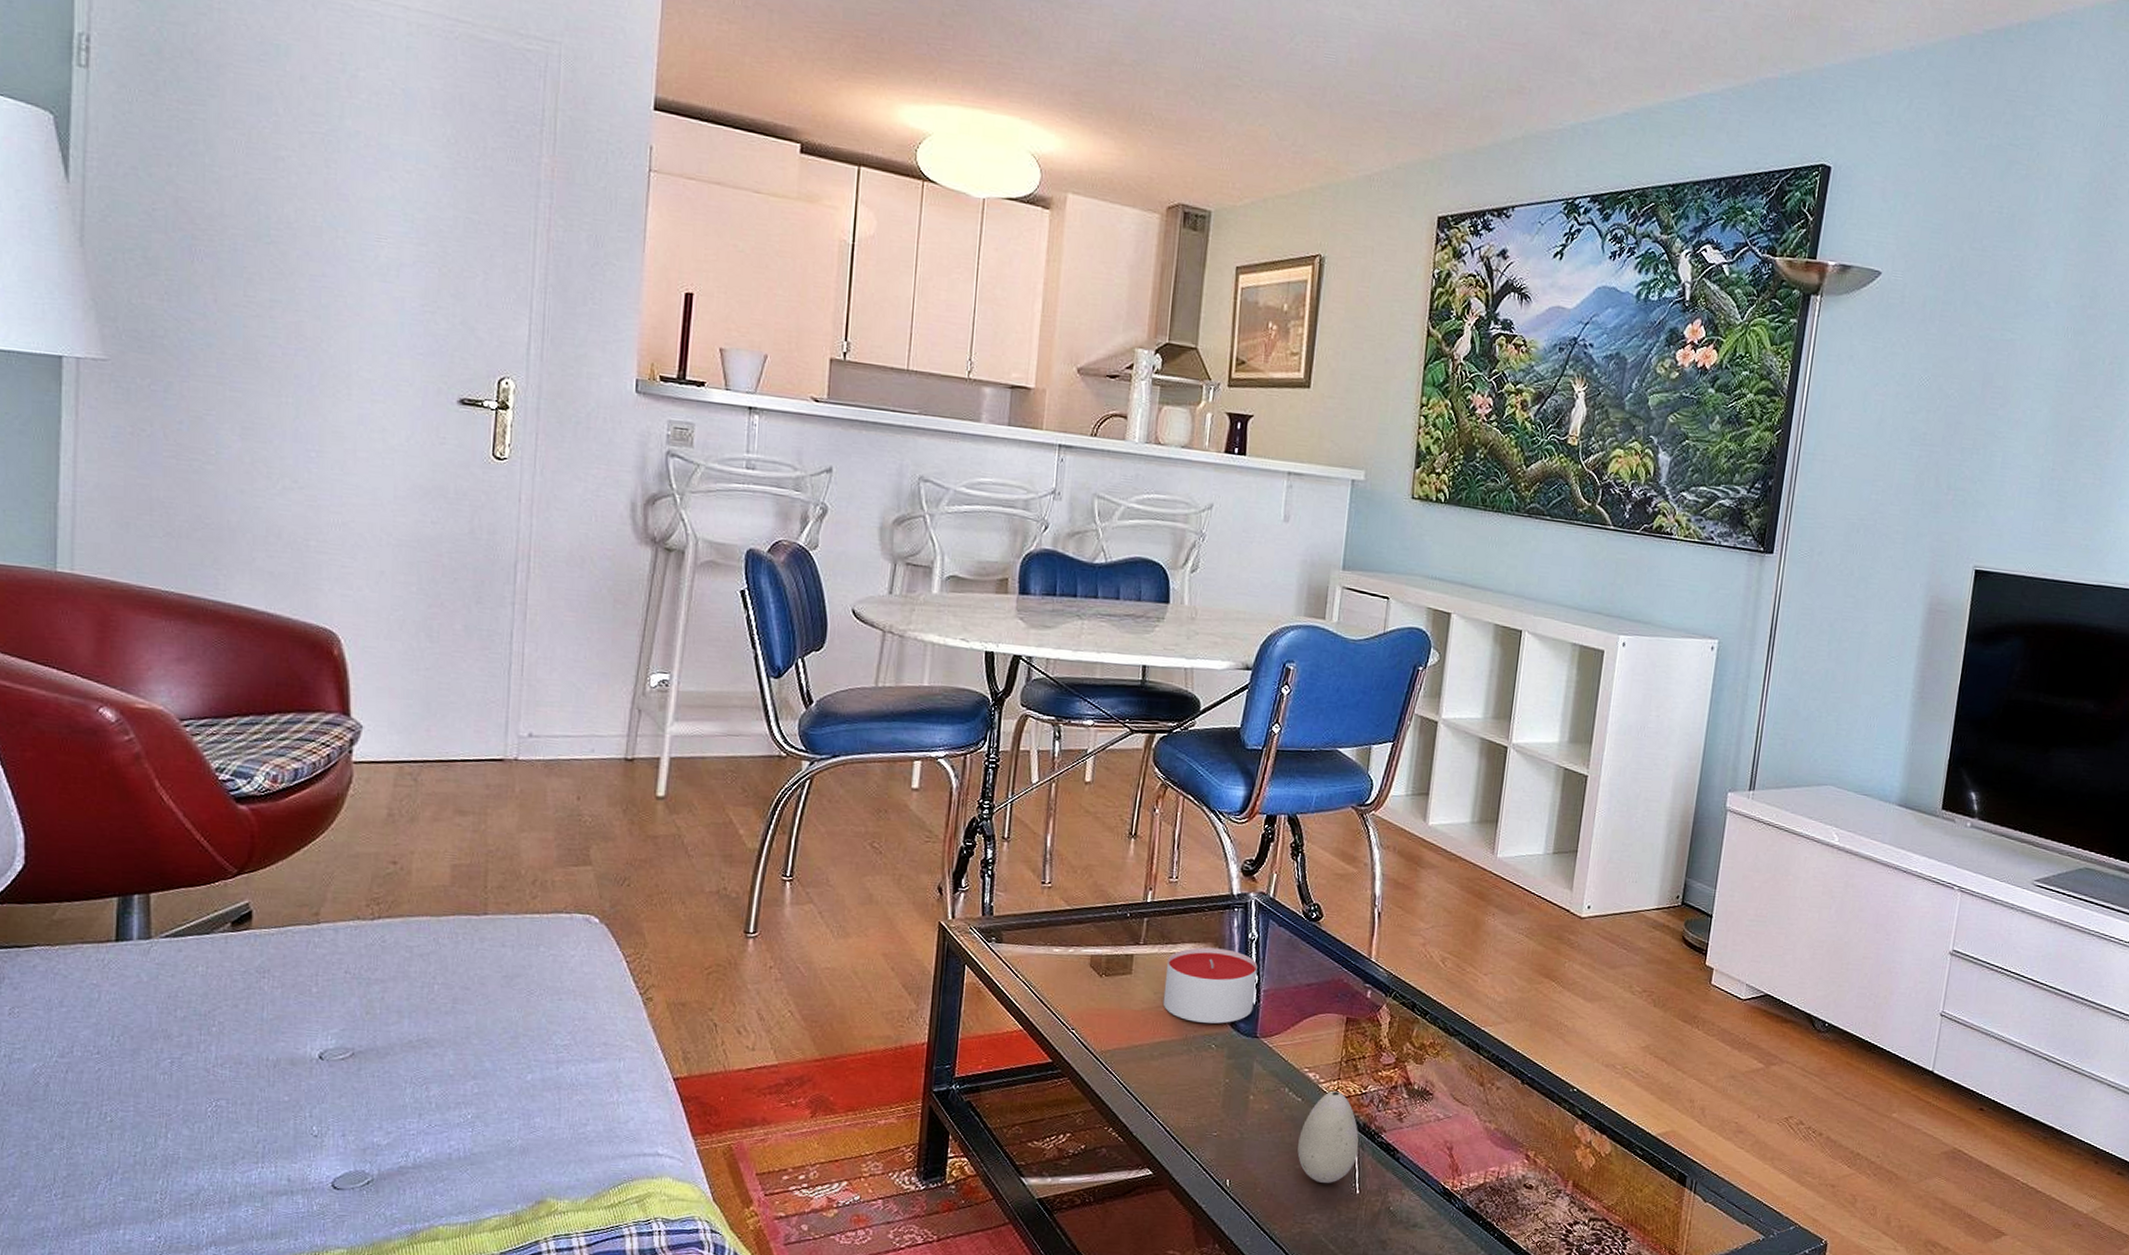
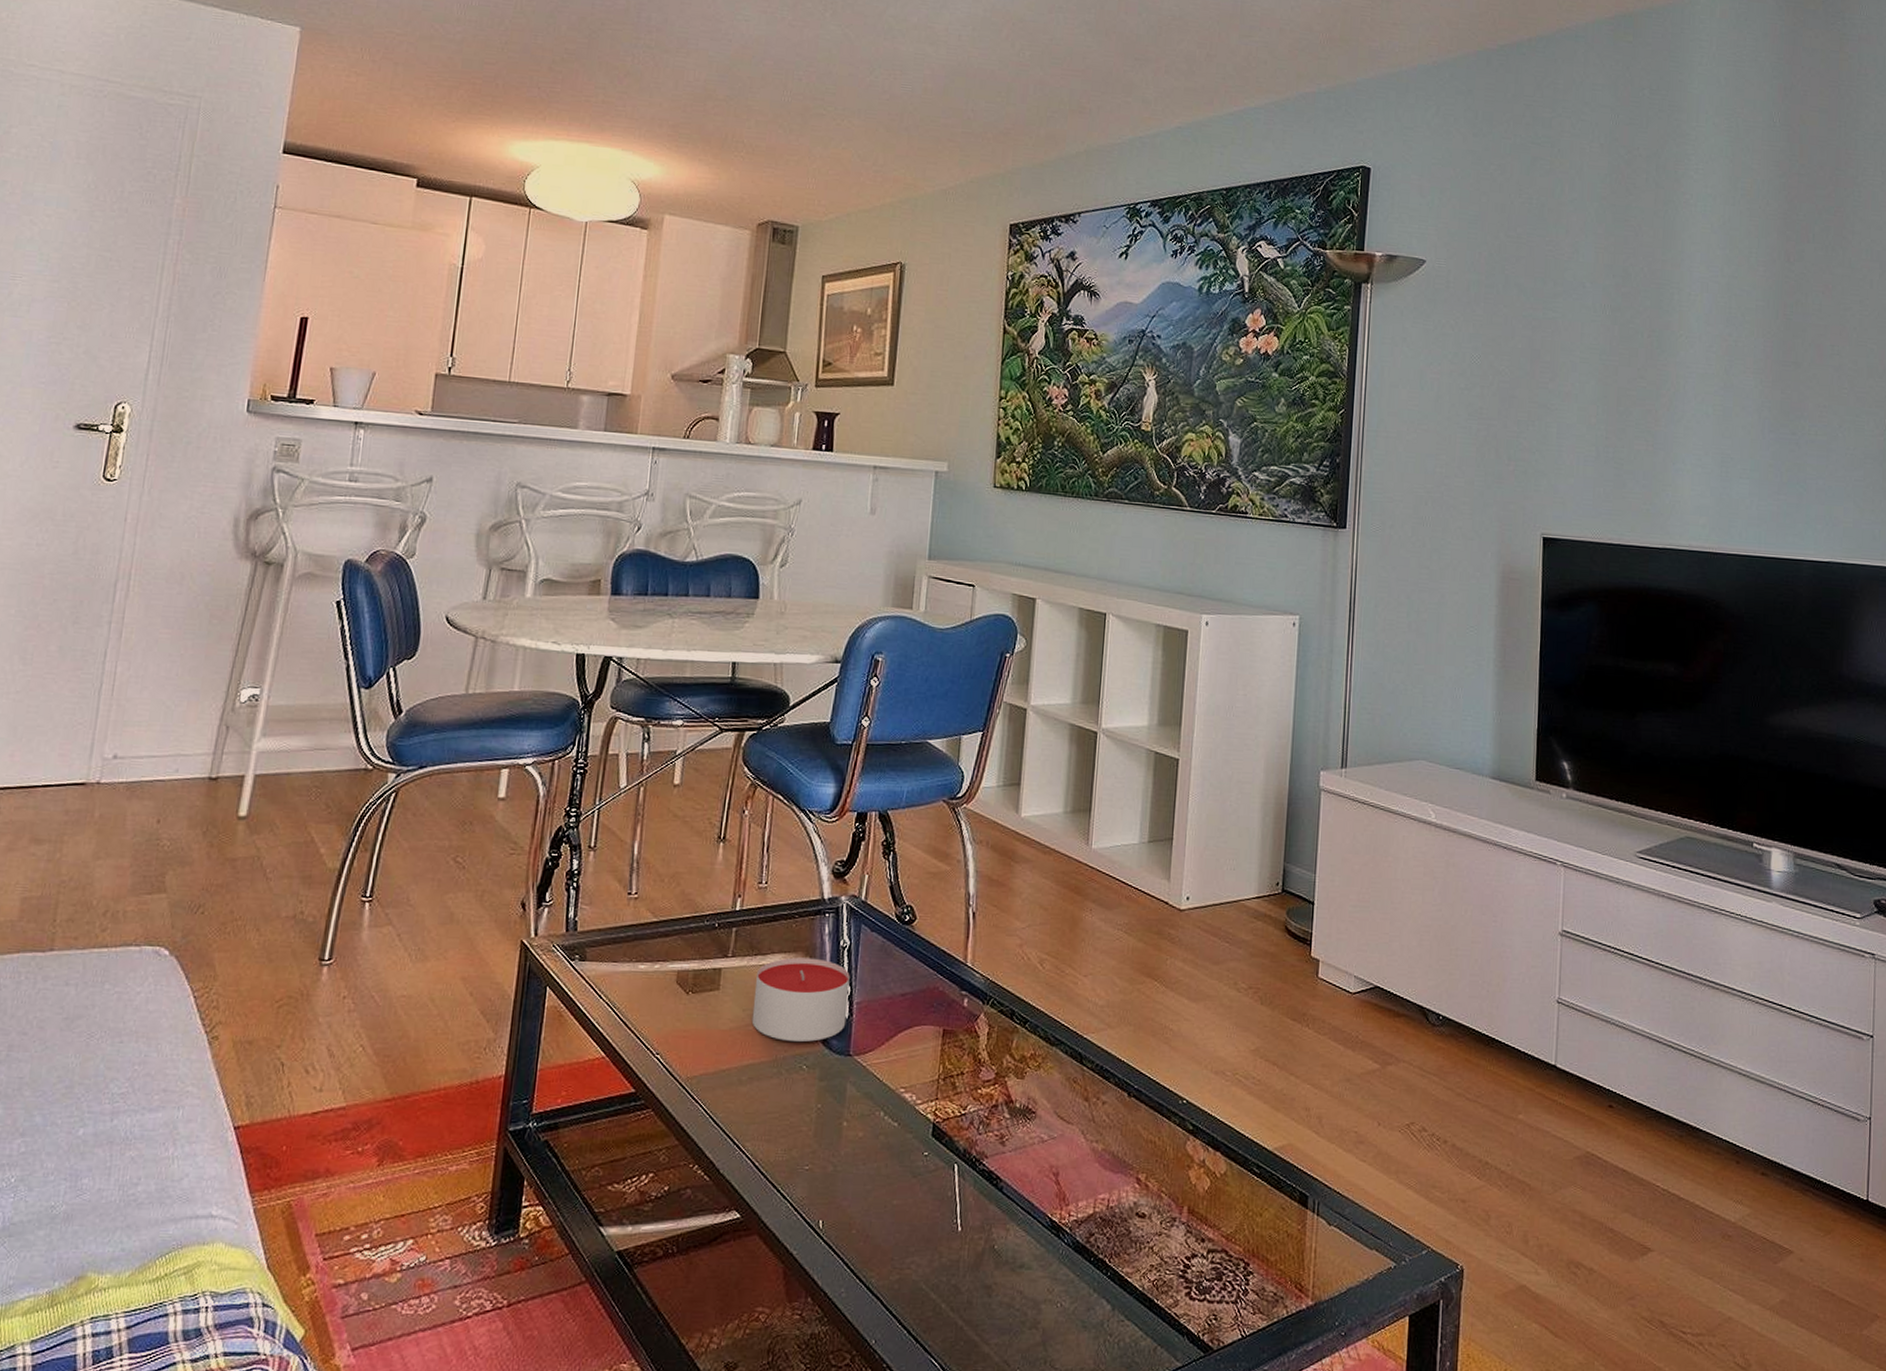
decorative egg: present [1297,1090,1360,1183] -> none [894,1112,960,1220]

